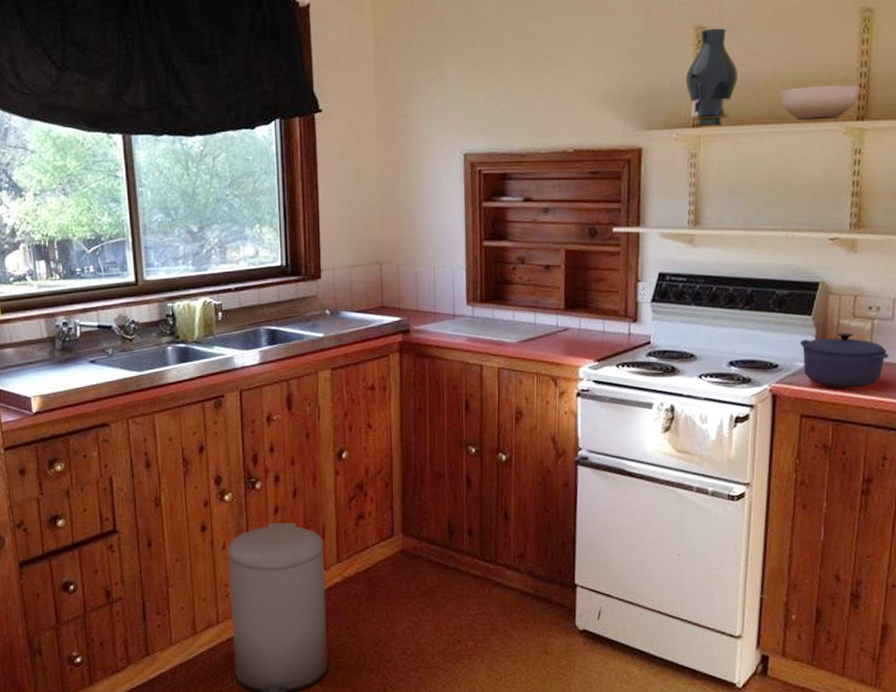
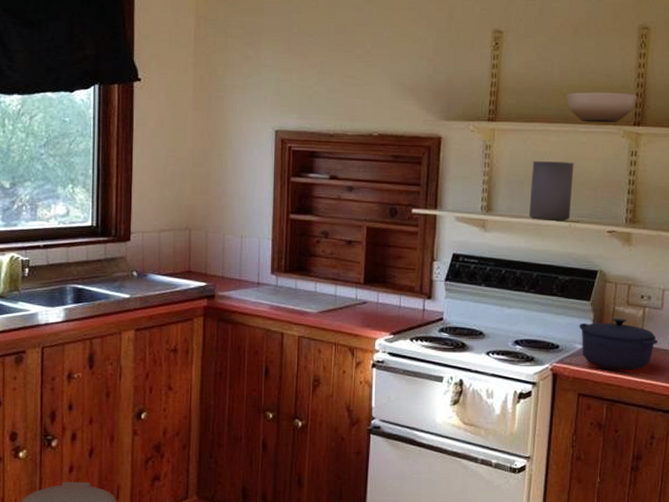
vase: present [685,28,739,128] -> none [483,33,531,123]
canister: none [740,166,790,231] -> present [528,161,574,221]

